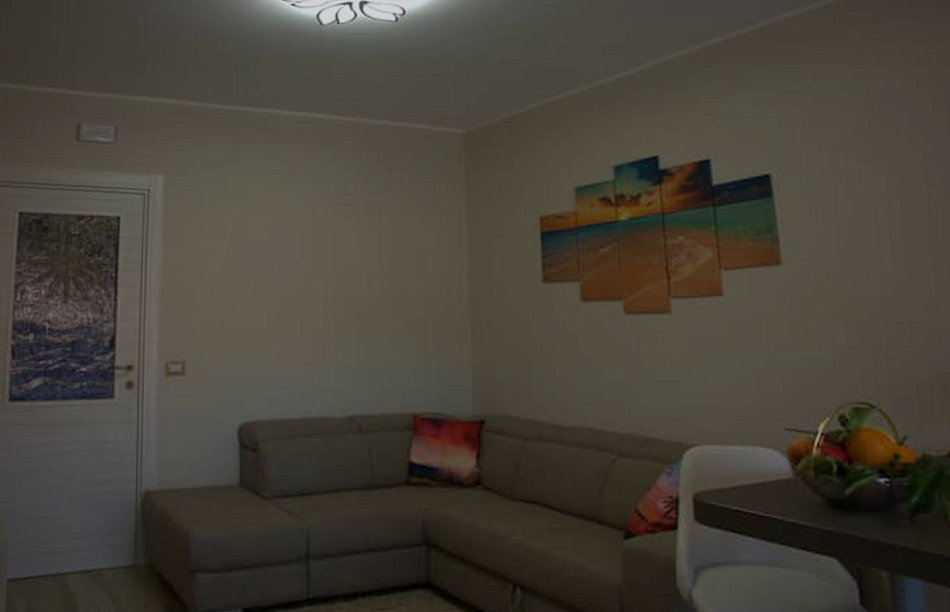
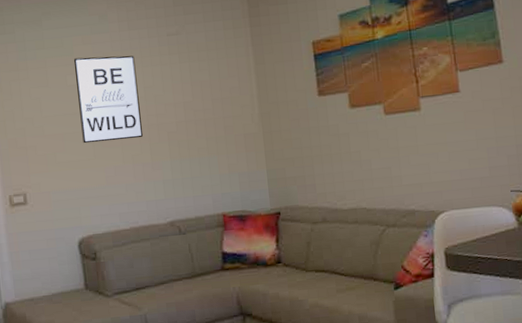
wall art: none [256,210,327,311] -> present [73,55,143,144]

